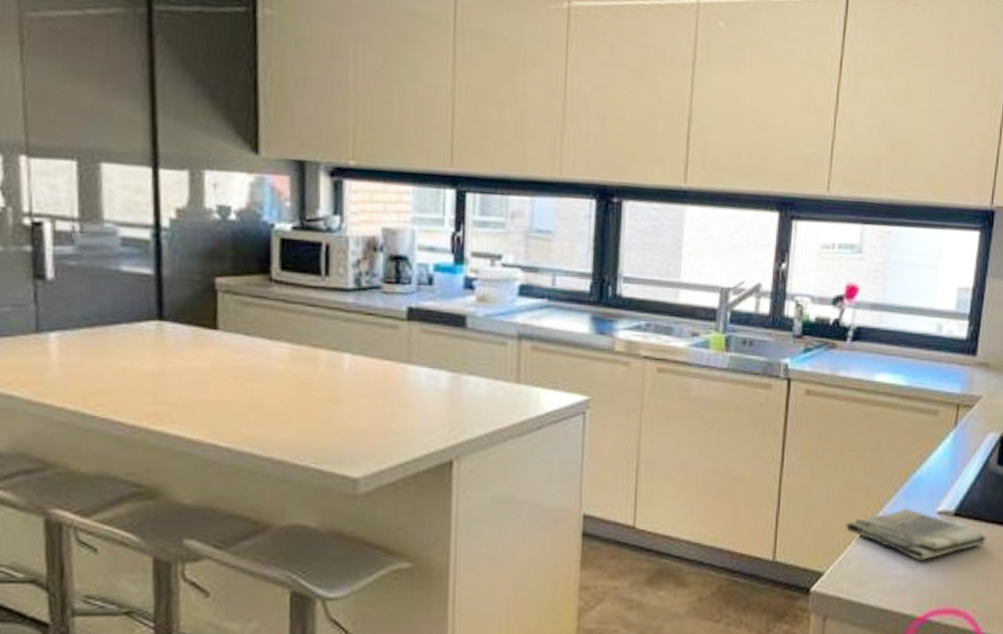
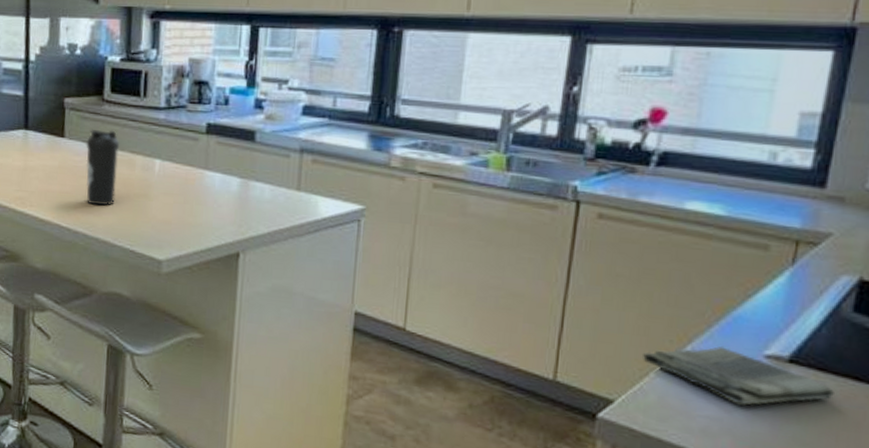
water bottle: none [249,317,296,416] -> present [86,129,120,206]

